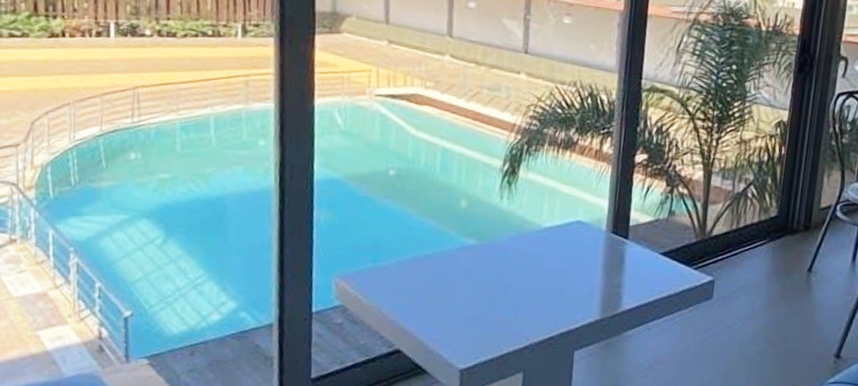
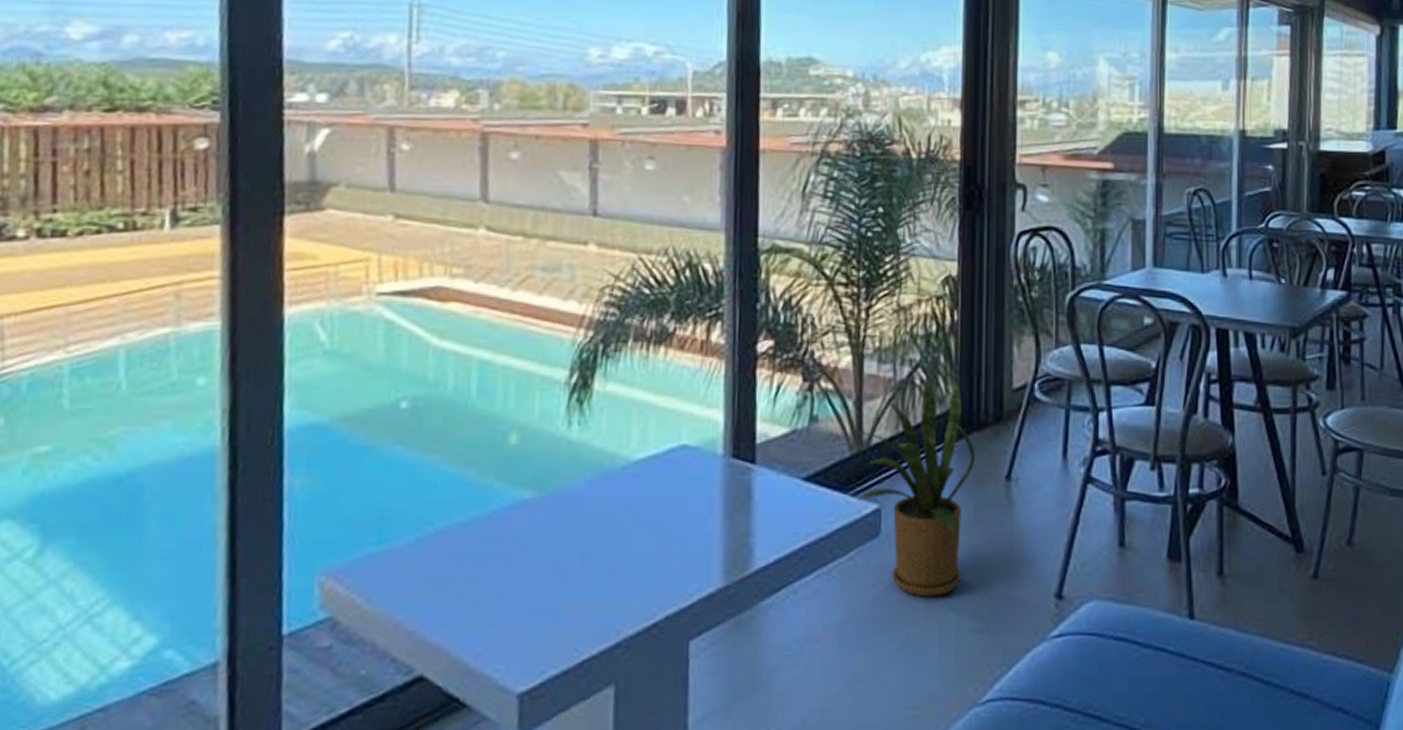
house plant: none [698,191,787,345] -> present [852,375,976,597]

